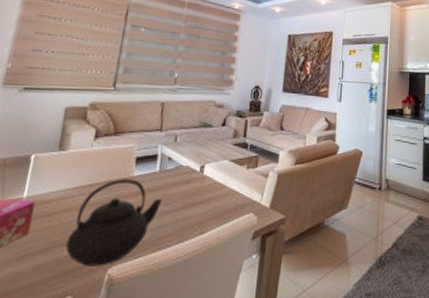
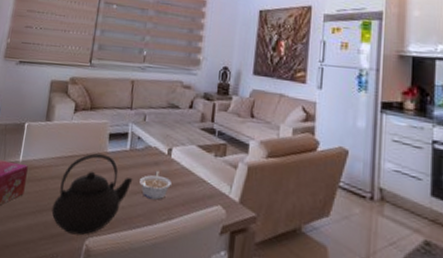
legume: none [170,188,204,217] -> present [139,170,171,200]

